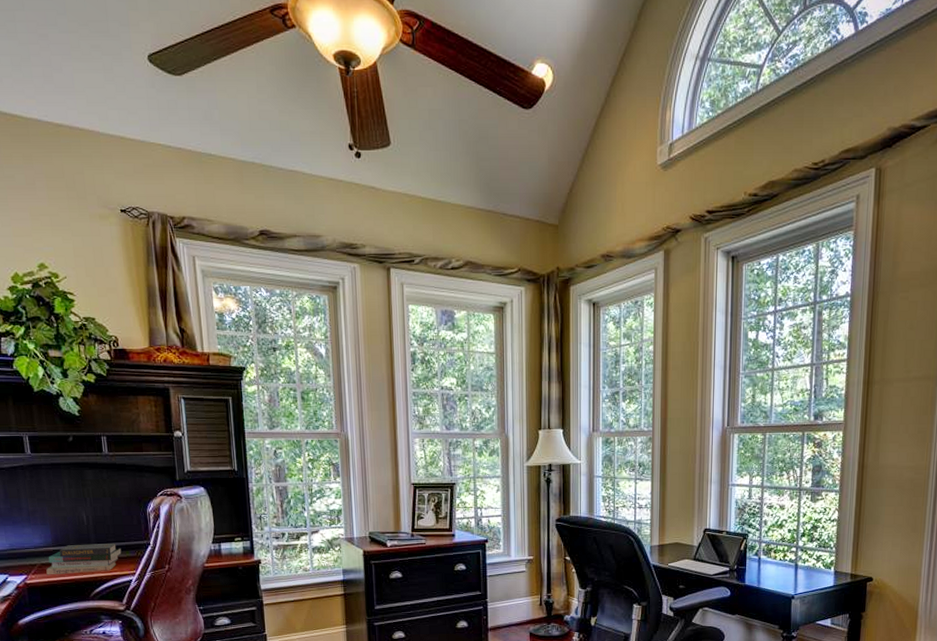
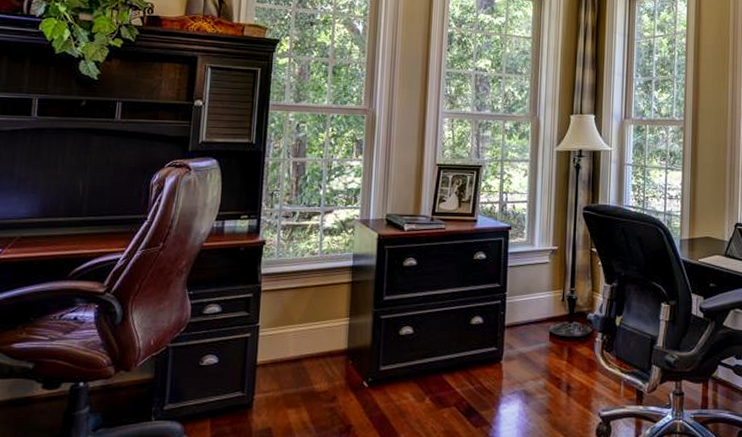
books: present [46,544,122,575] -> none [25,216,114,250]

